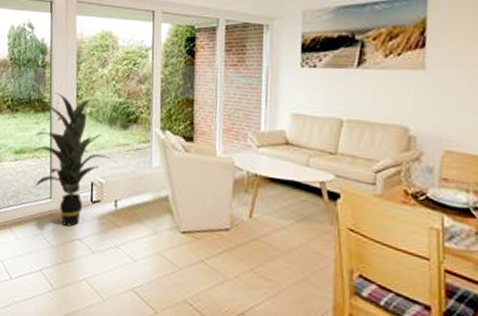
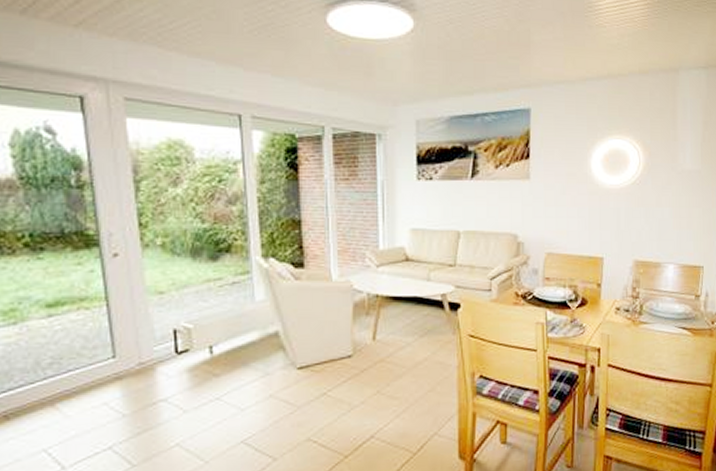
indoor plant: present [33,93,111,227] -> none [76,222,199,388]

